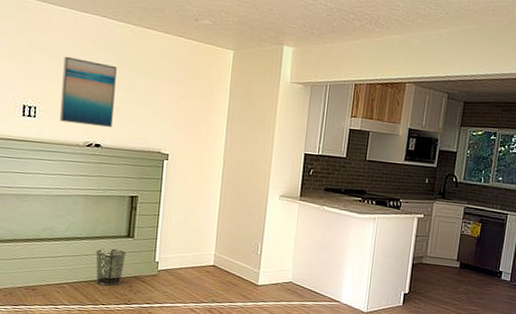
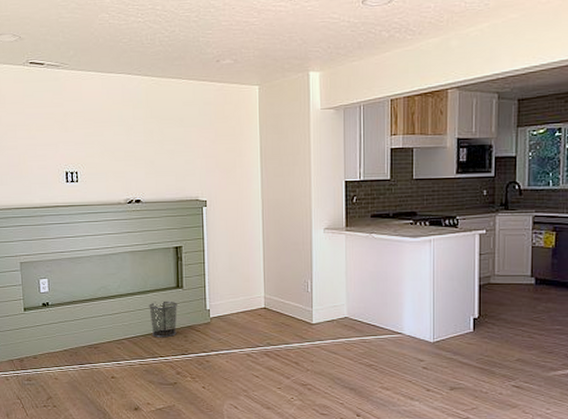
wall art: present [59,56,117,127] -> none [97,118,149,183]

